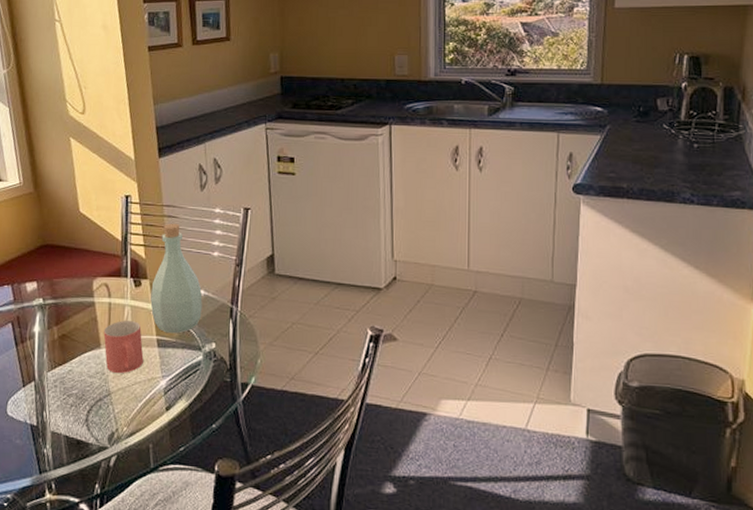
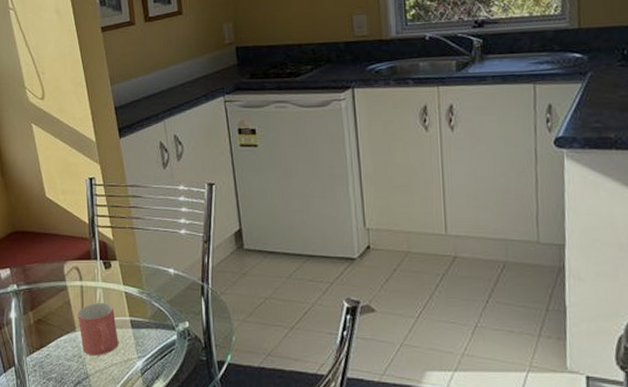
bottle: present [150,223,203,334] -> none [121,203,173,314]

